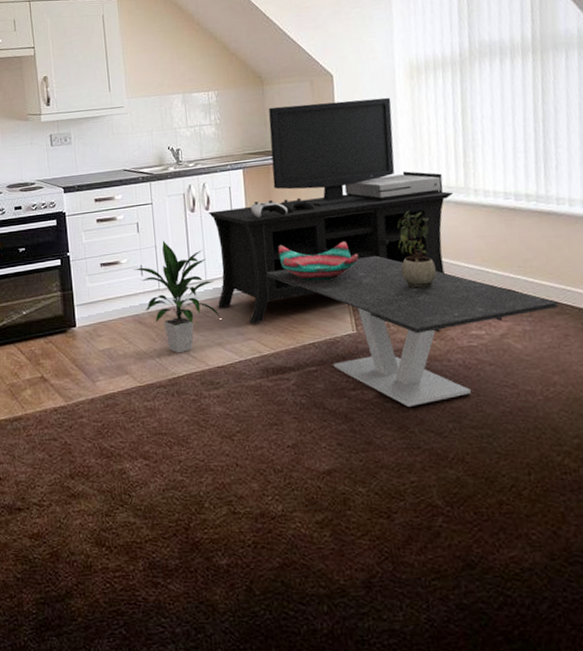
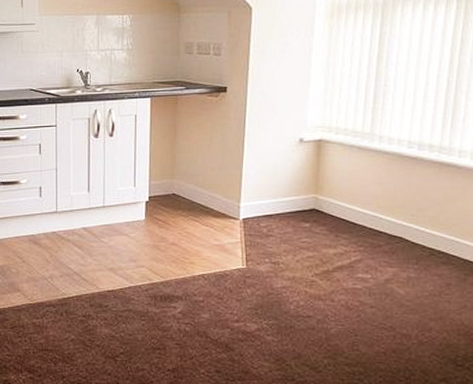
indoor plant: present [132,240,221,354] -> none [32,164,115,275]
media console: present [209,97,454,324] -> none [113,35,359,252]
coffee table: present [266,255,560,407] -> none [164,194,446,341]
decorative bowl: present [278,241,359,282] -> none [178,177,257,215]
potted plant: present [397,210,436,289] -> none [296,152,331,230]

